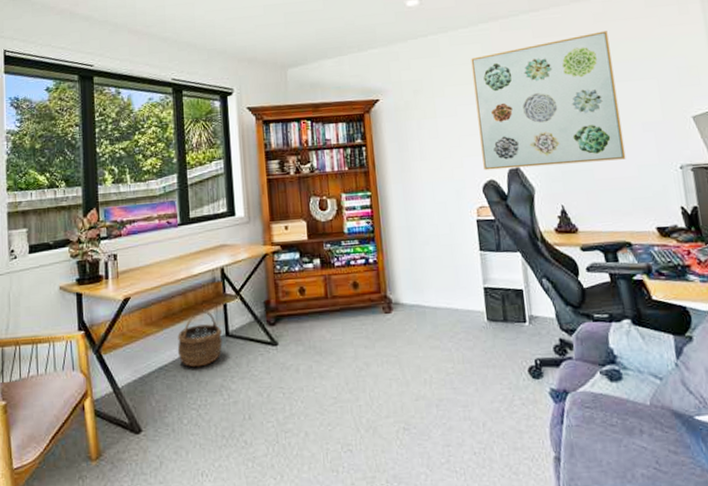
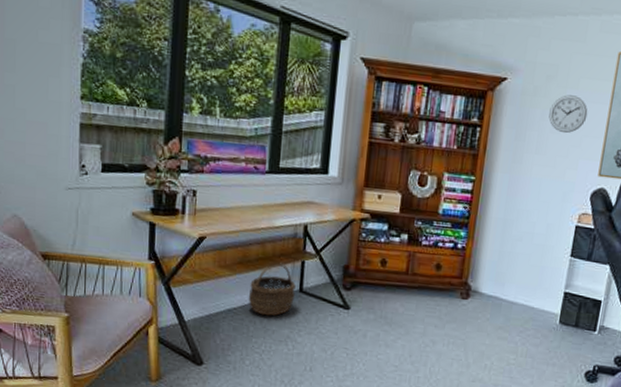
wall clock: none [424,102,460,137] -> present [549,95,588,134]

